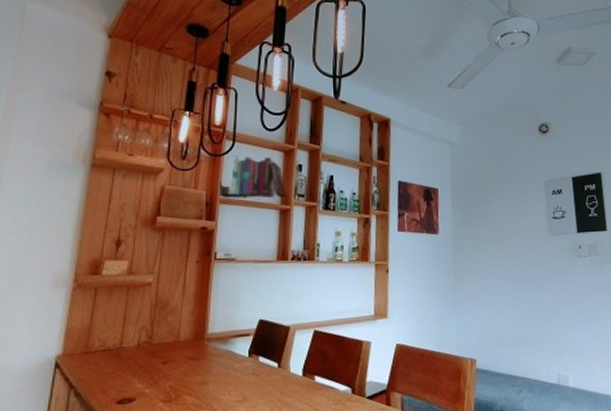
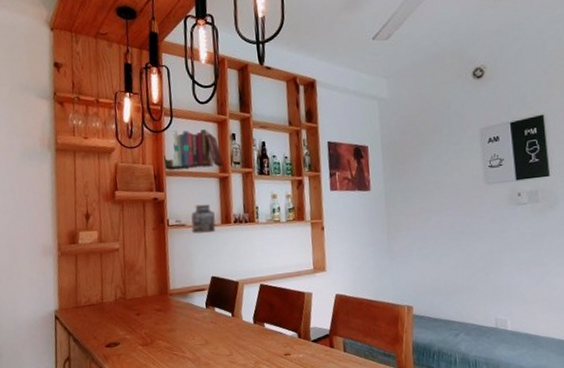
jar: none [242,237,270,270] -> present [191,204,216,234]

